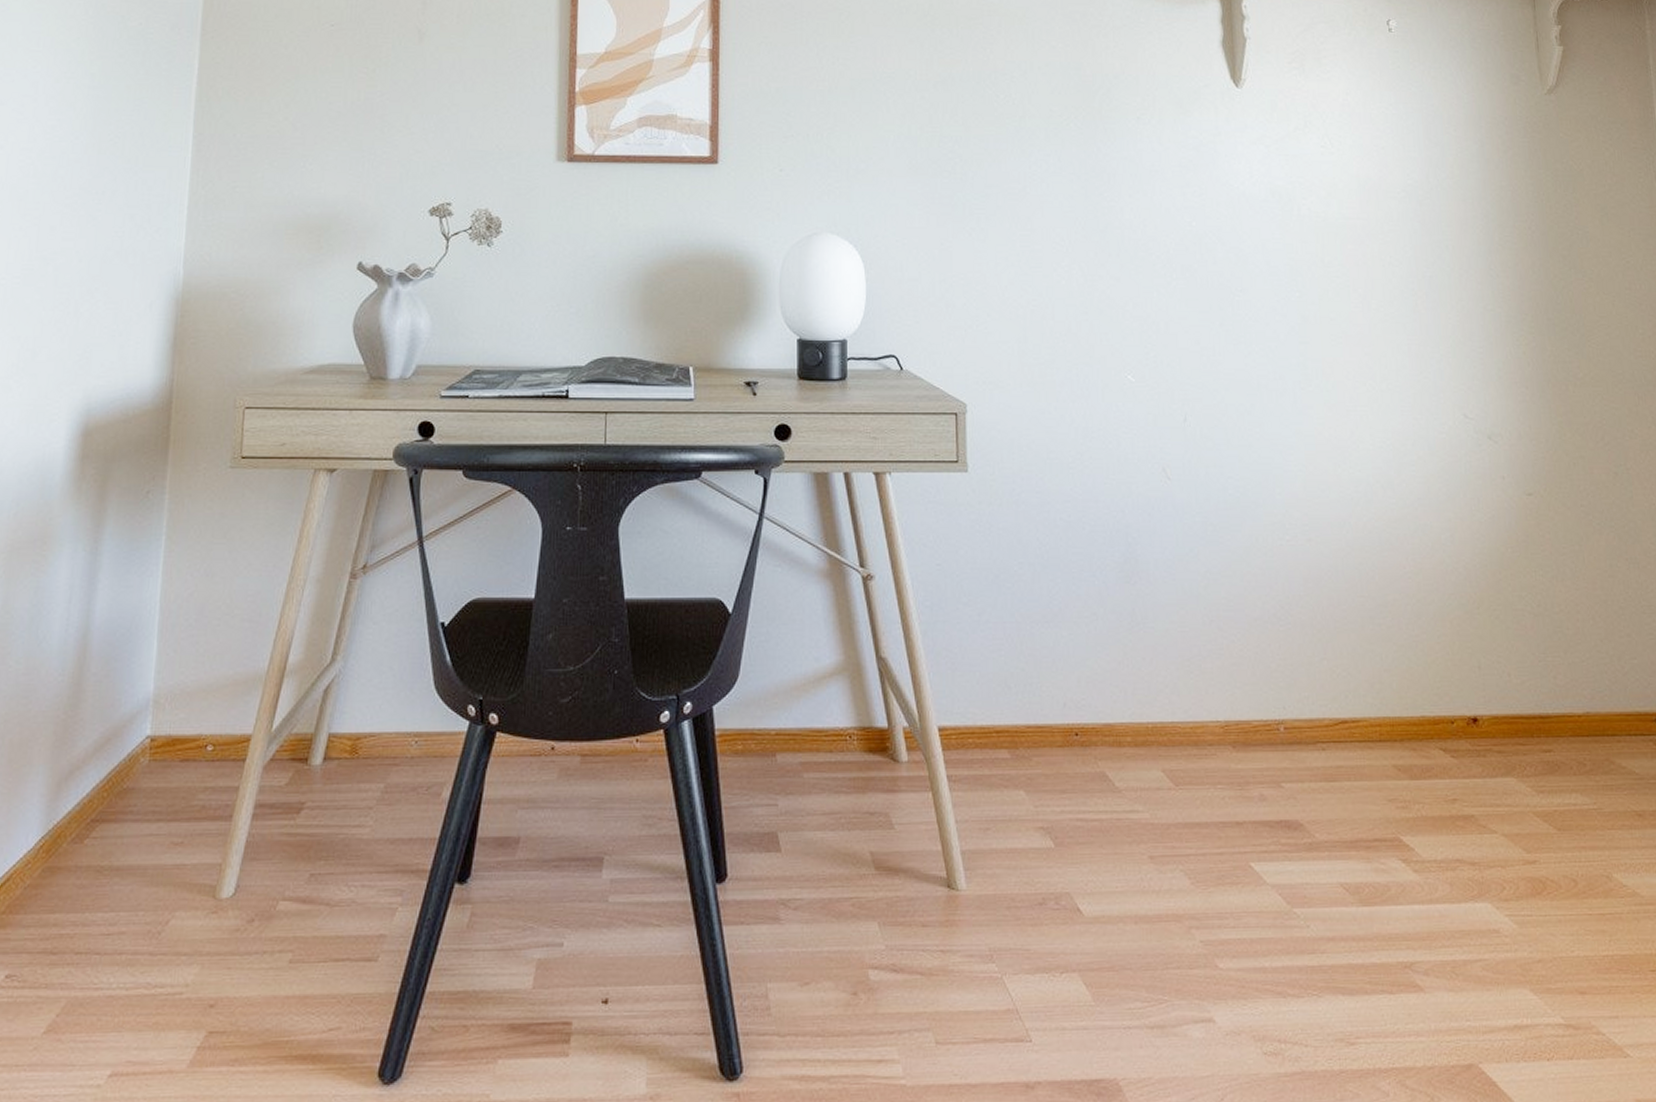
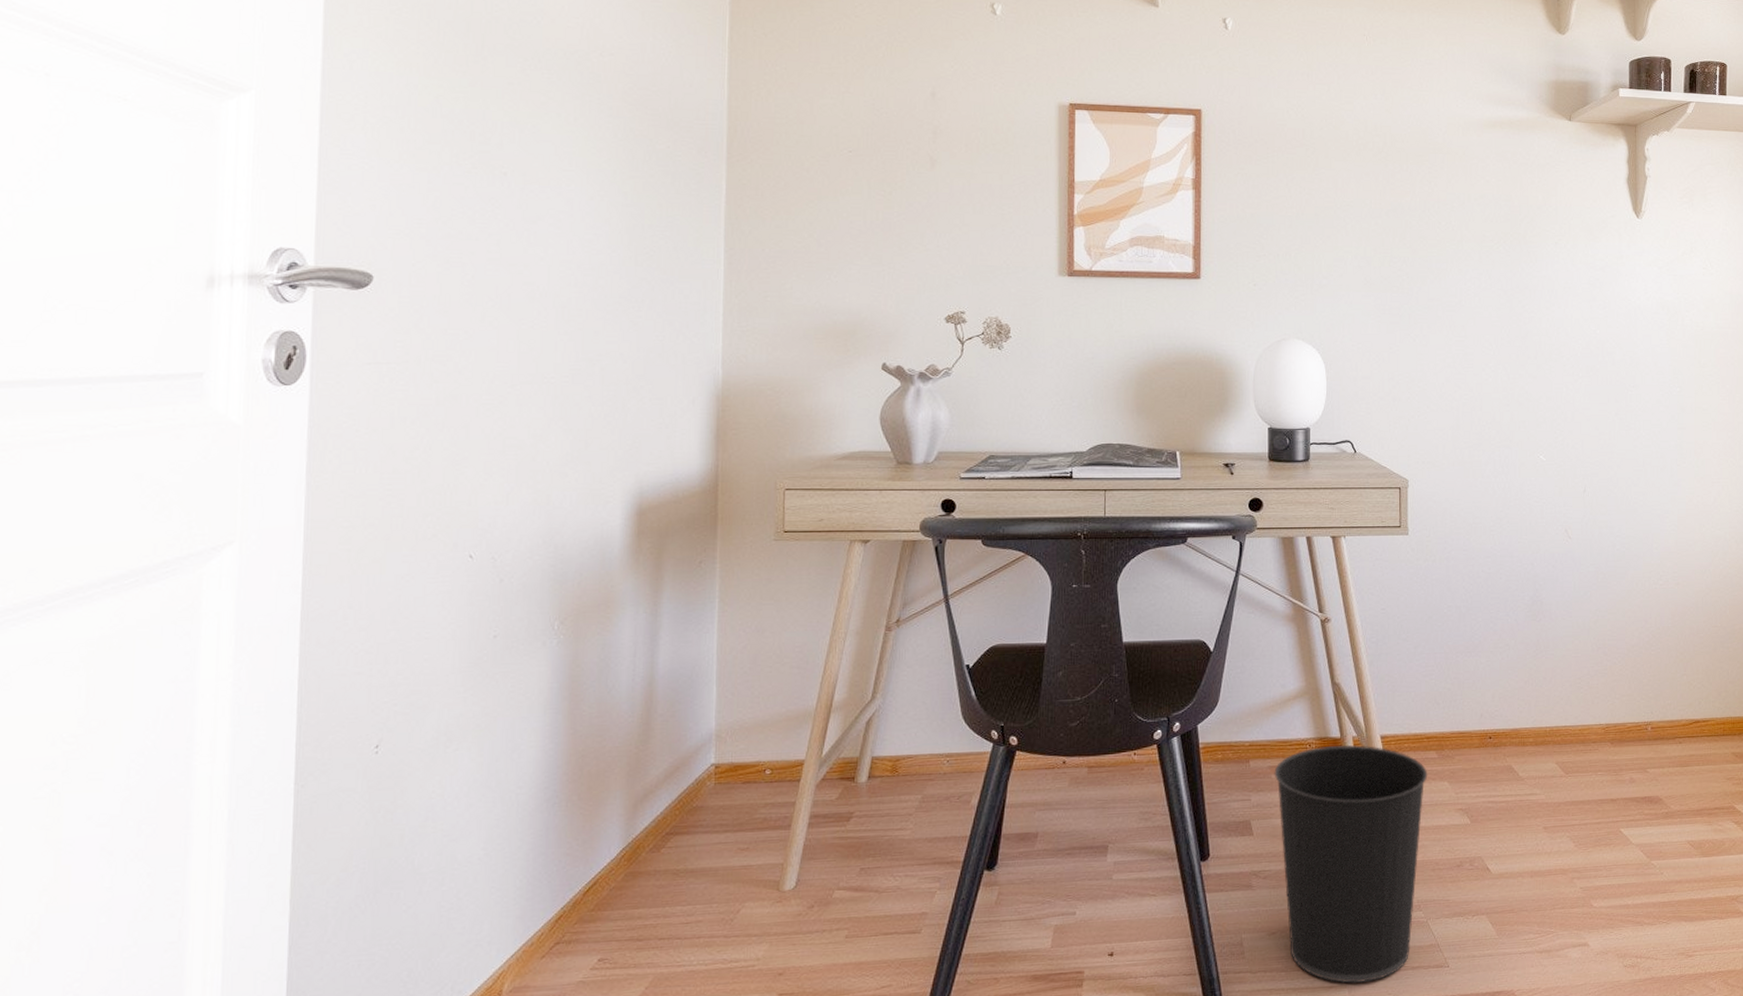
wastebasket: none [806,738,999,1058] -> present [1274,745,1428,984]

